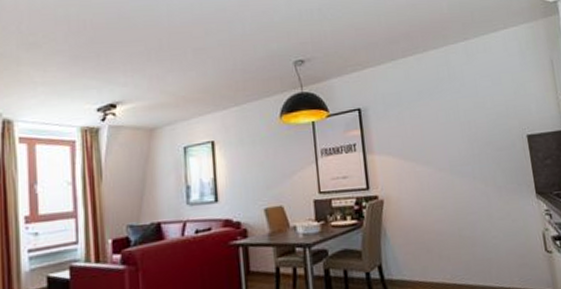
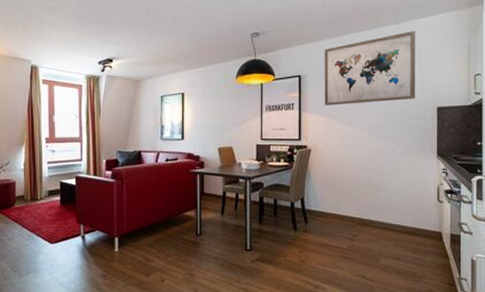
wall art: none [385,46,501,144] -> present [324,30,415,106]

